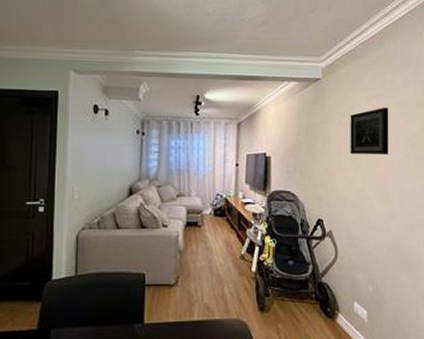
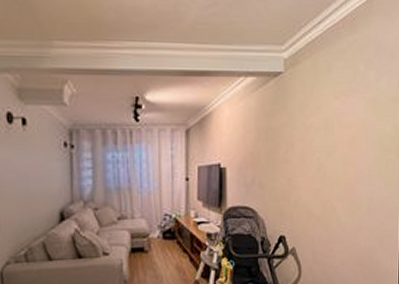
wall art: present [350,107,389,156] -> none [316,104,360,162]

